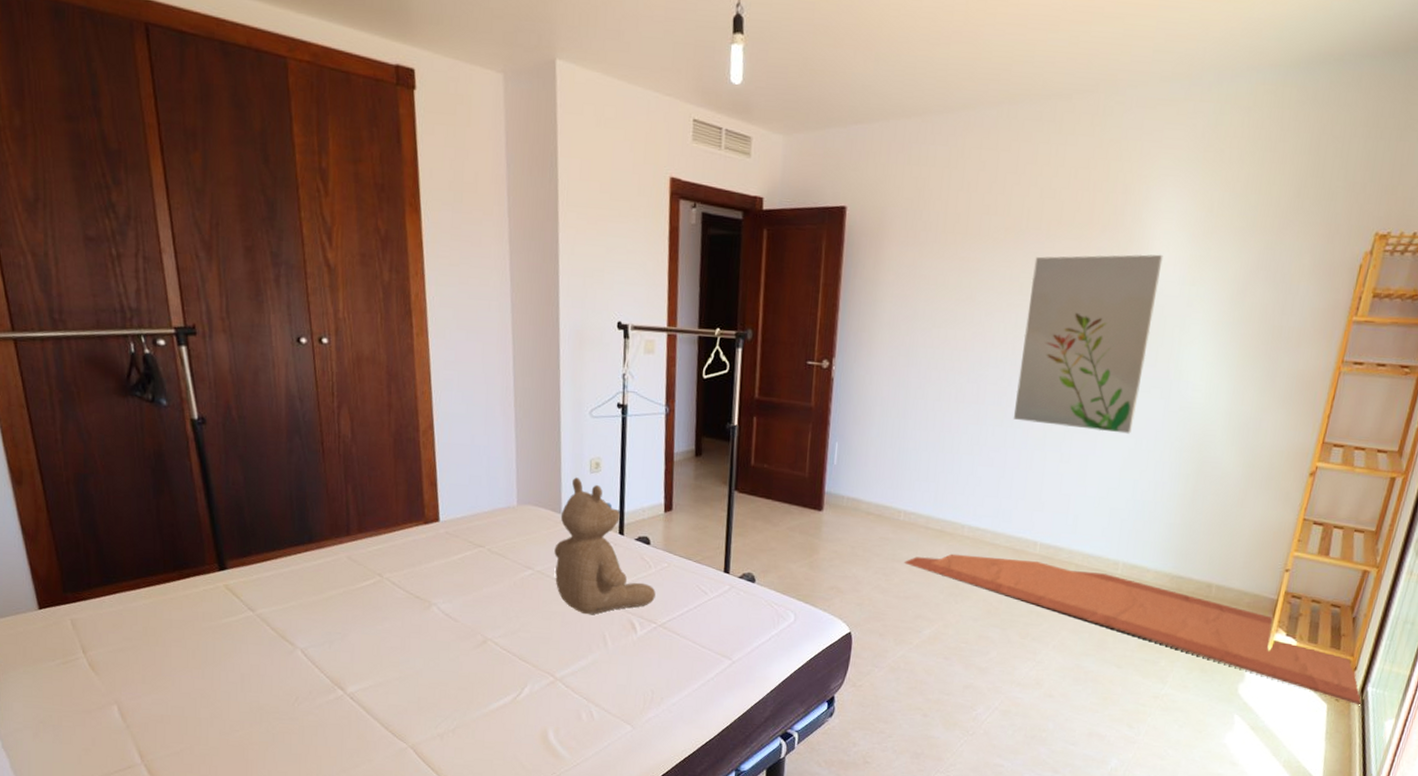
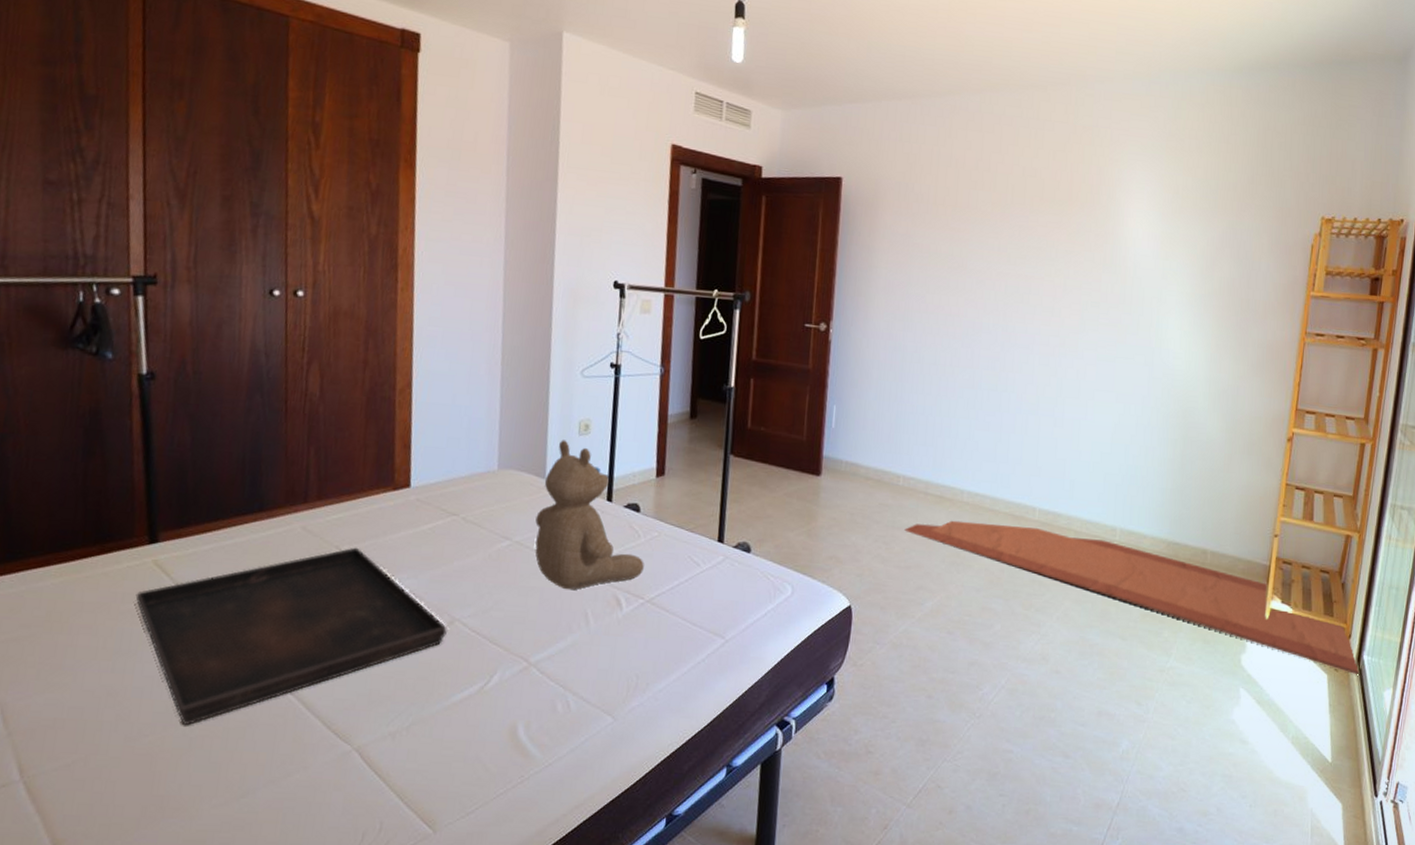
serving tray: none [213,575,482,724] -> present [135,547,448,726]
wall art: present [1013,254,1163,434] -> none [1007,229,1137,399]

